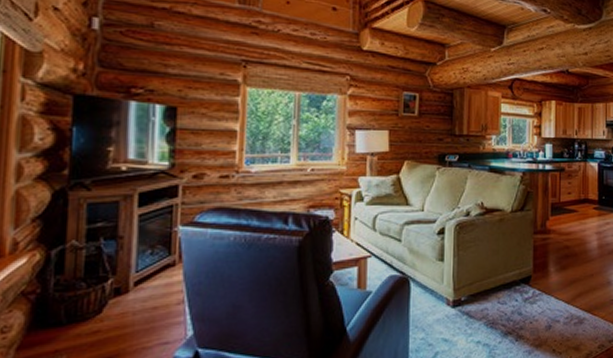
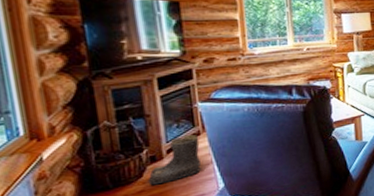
boots: none [106,265,174,325] -> present [148,135,201,186]

